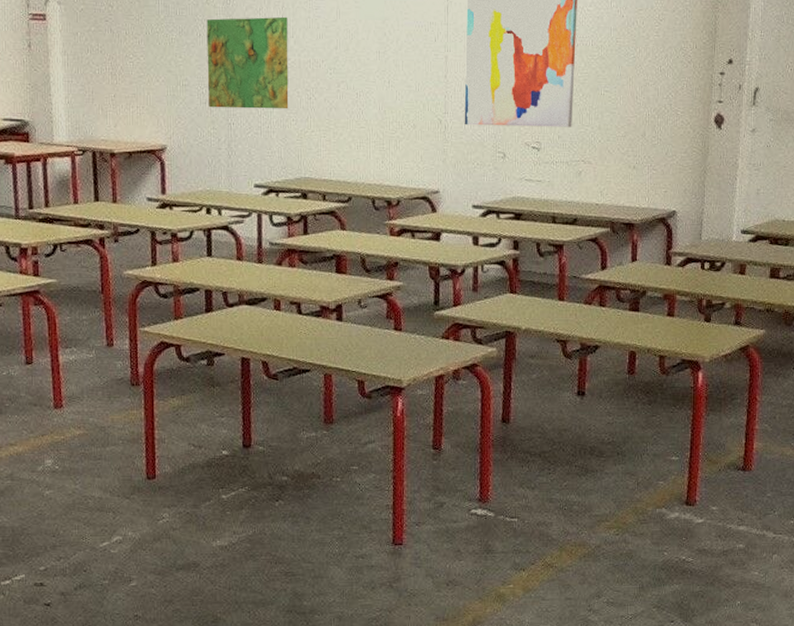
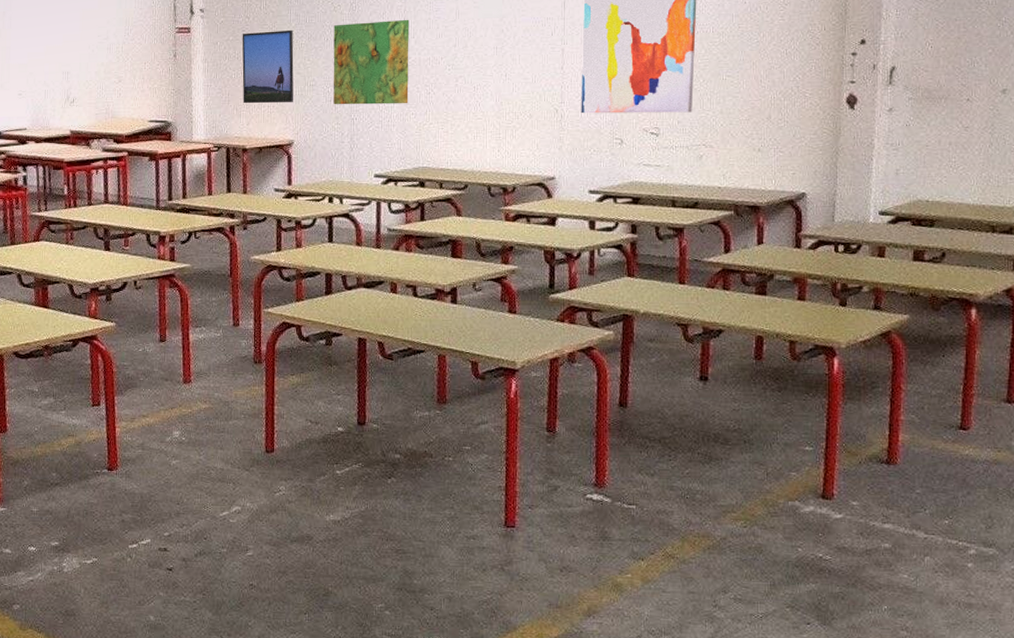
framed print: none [105,22,165,104] -> present [242,29,294,104]

